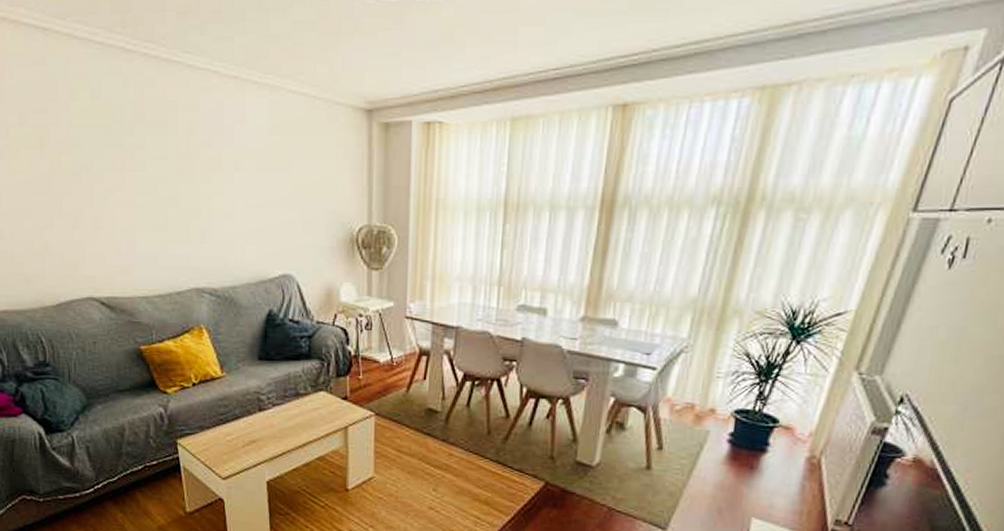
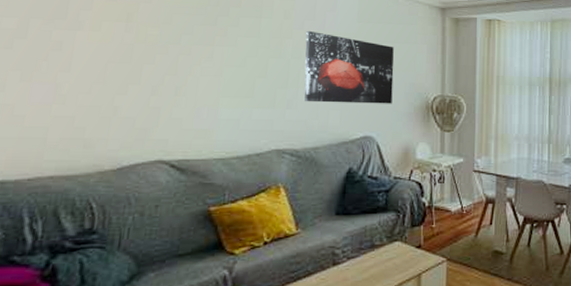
wall art: none [214,148,313,237] -> present [304,30,394,104]

